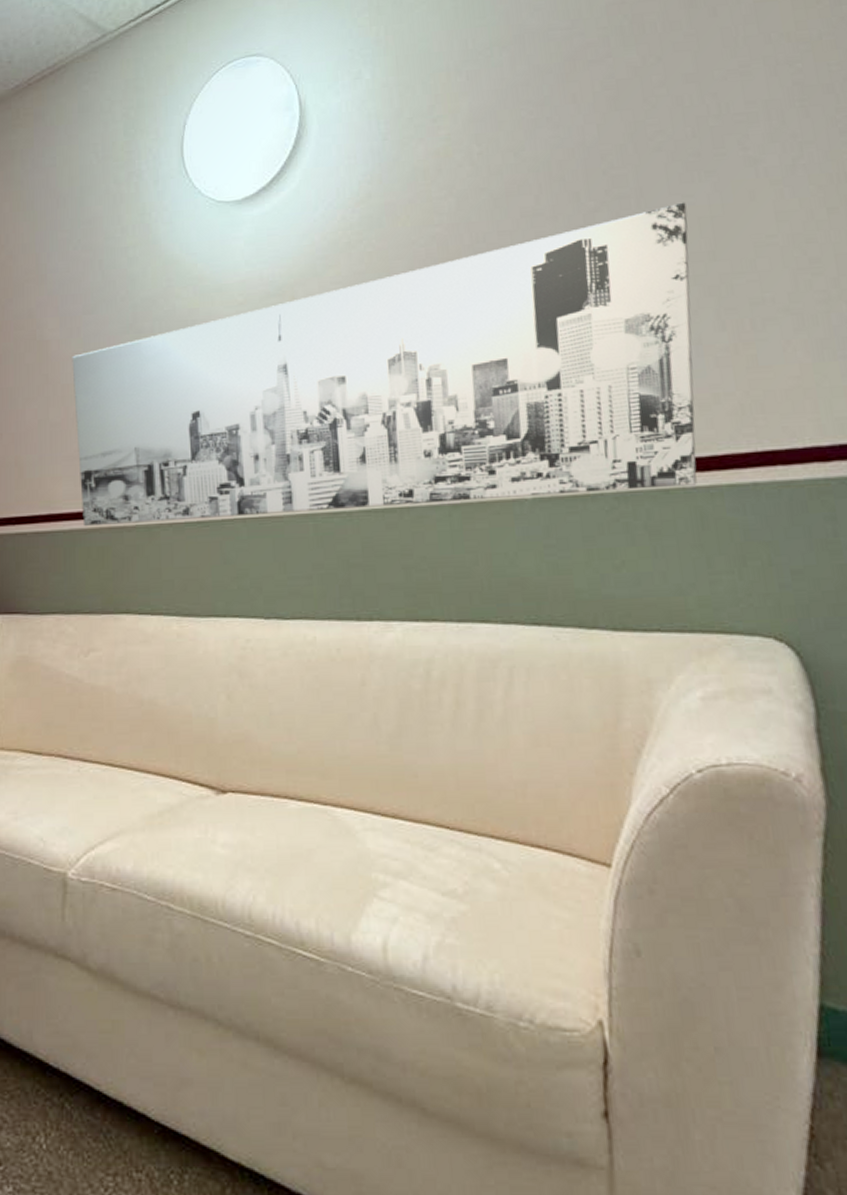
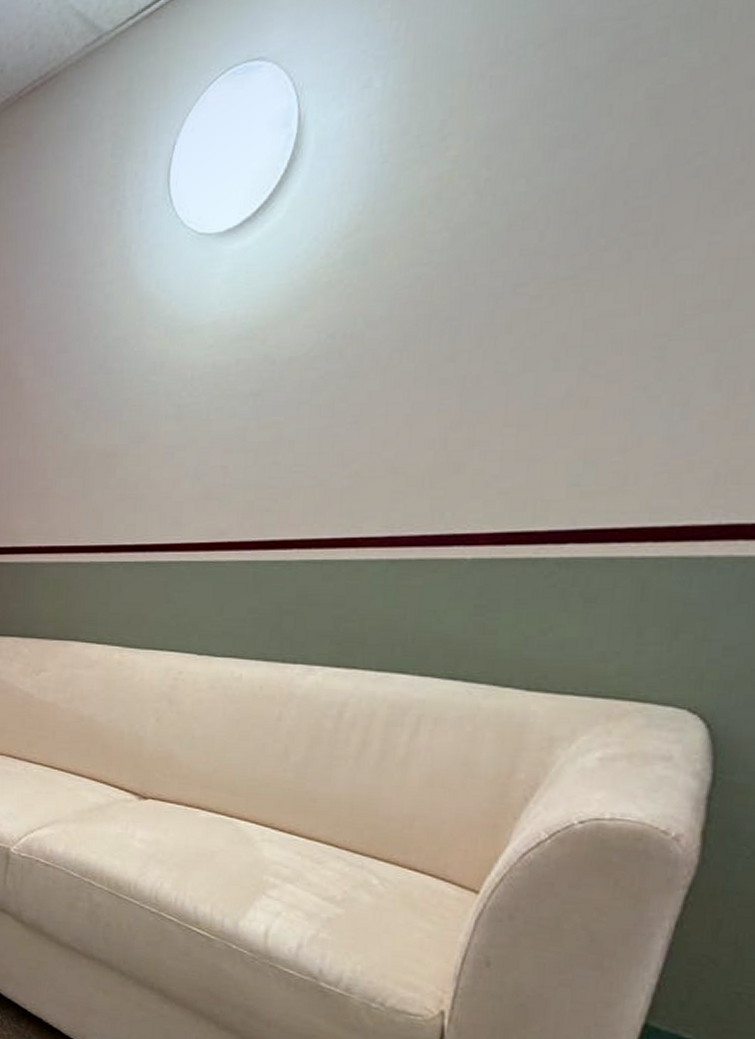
wall art: present [72,202,697,527] -> none [42,240,712,561]

